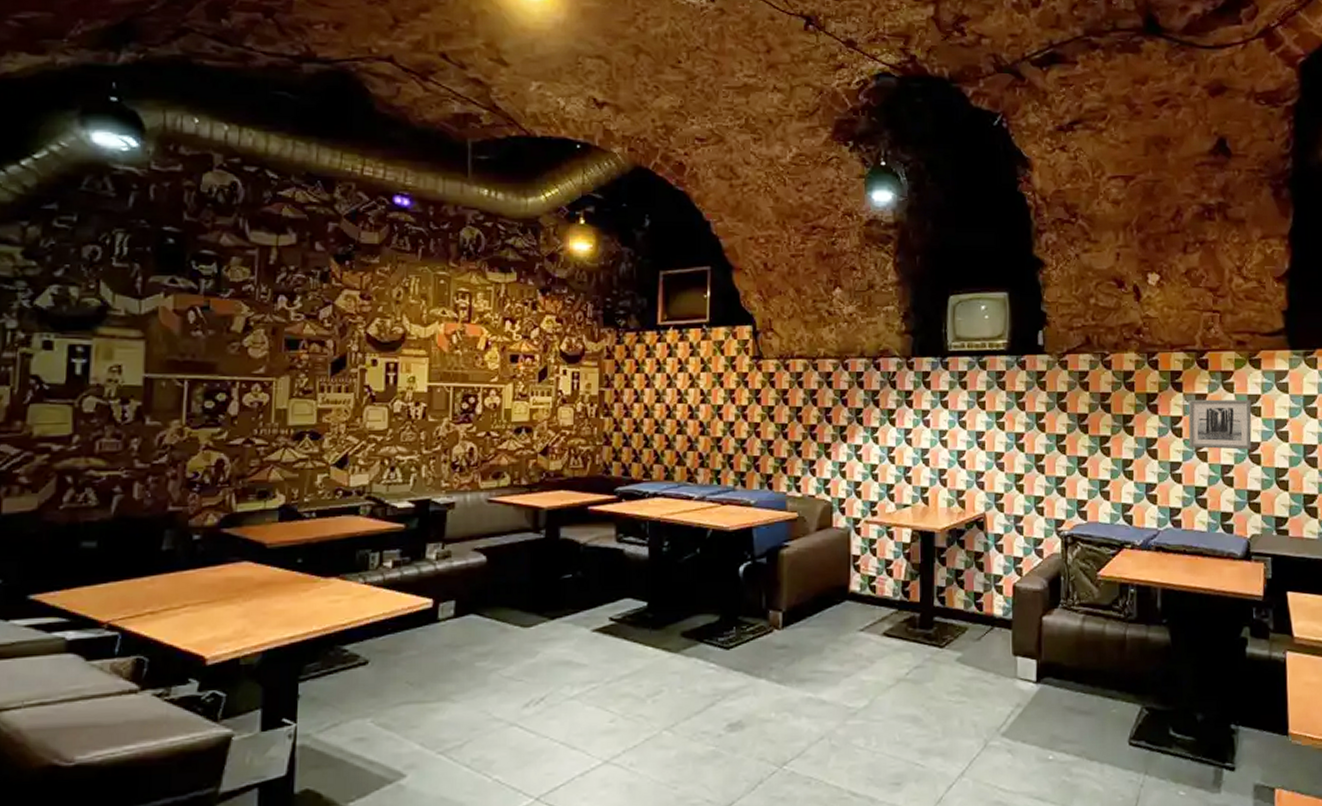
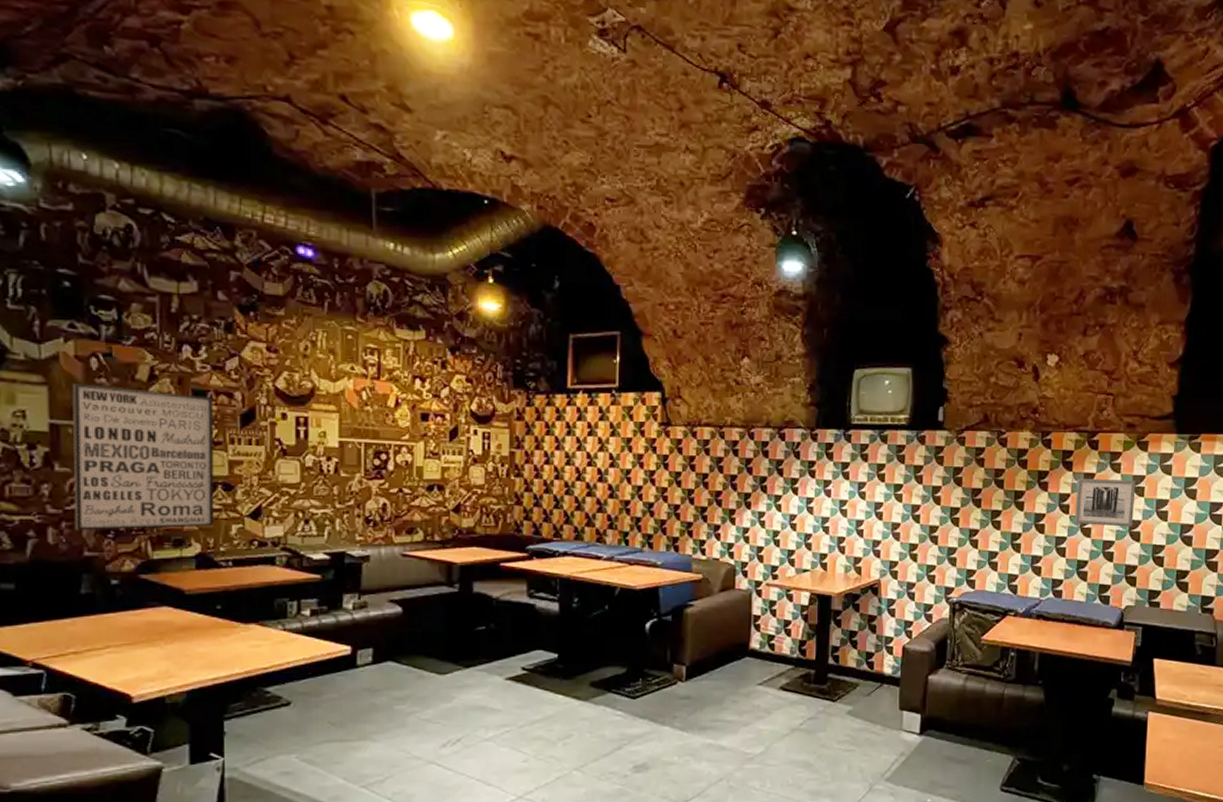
wall art: none [161,337,306,485] -> present [72,383,215,530]

